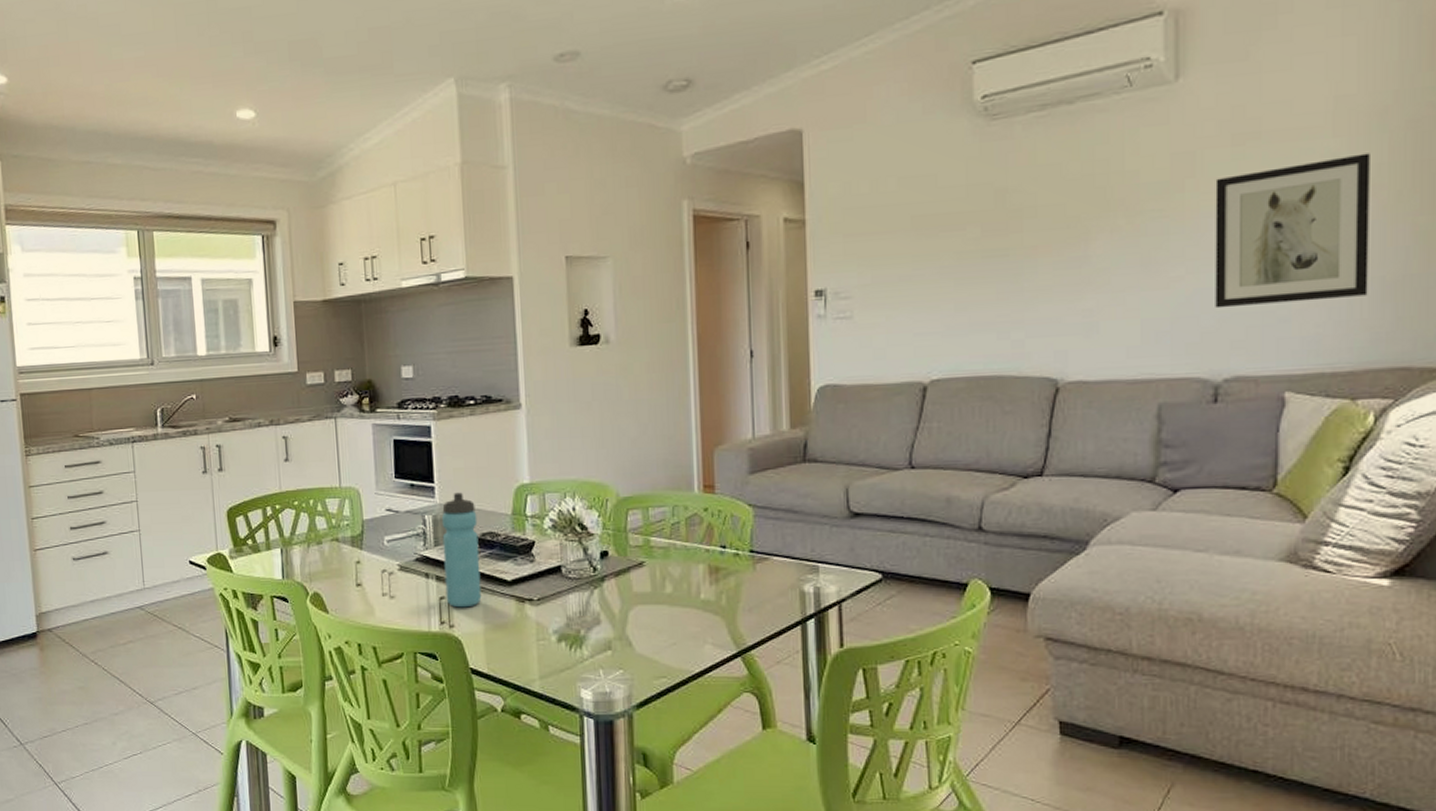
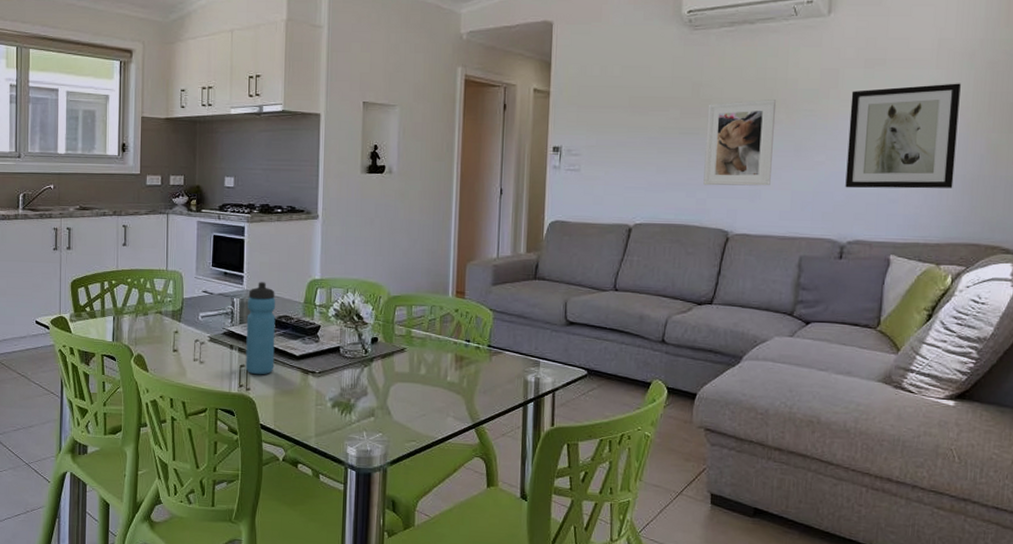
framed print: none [1018,201,1112,323] -> present [703,99,777,186]

